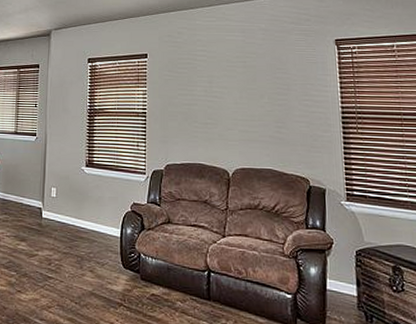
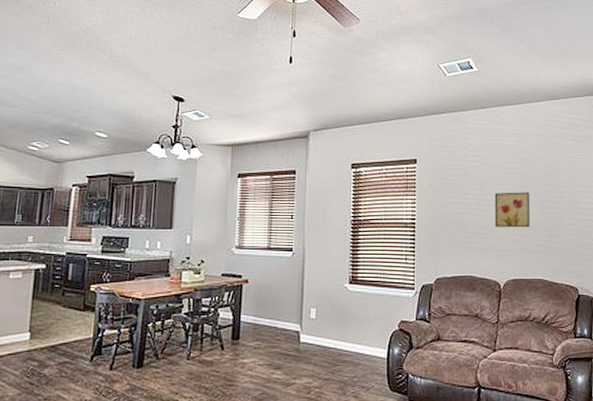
wall art: none [222,84,258,119] -> present [494,192,530,228]

